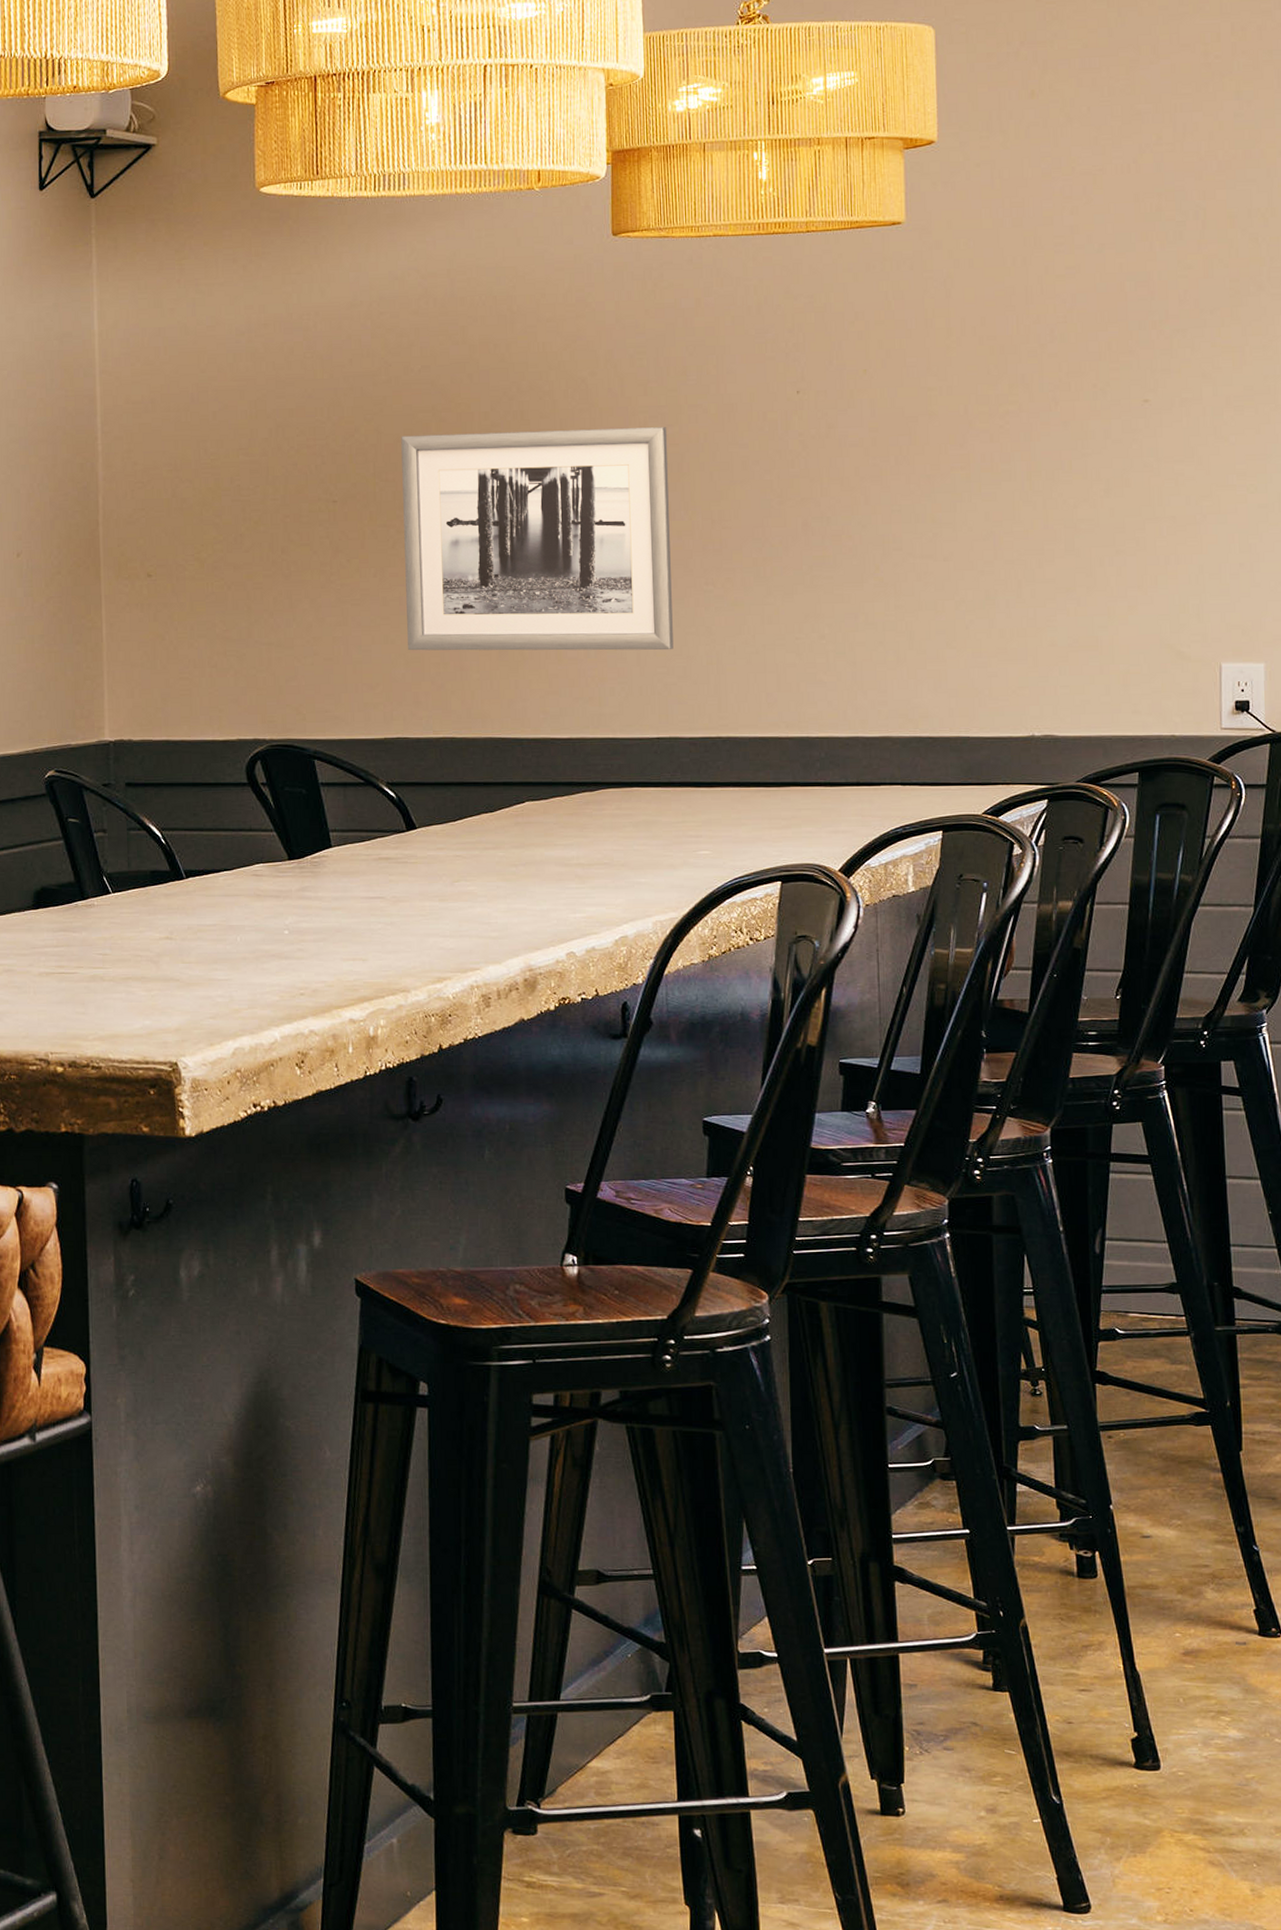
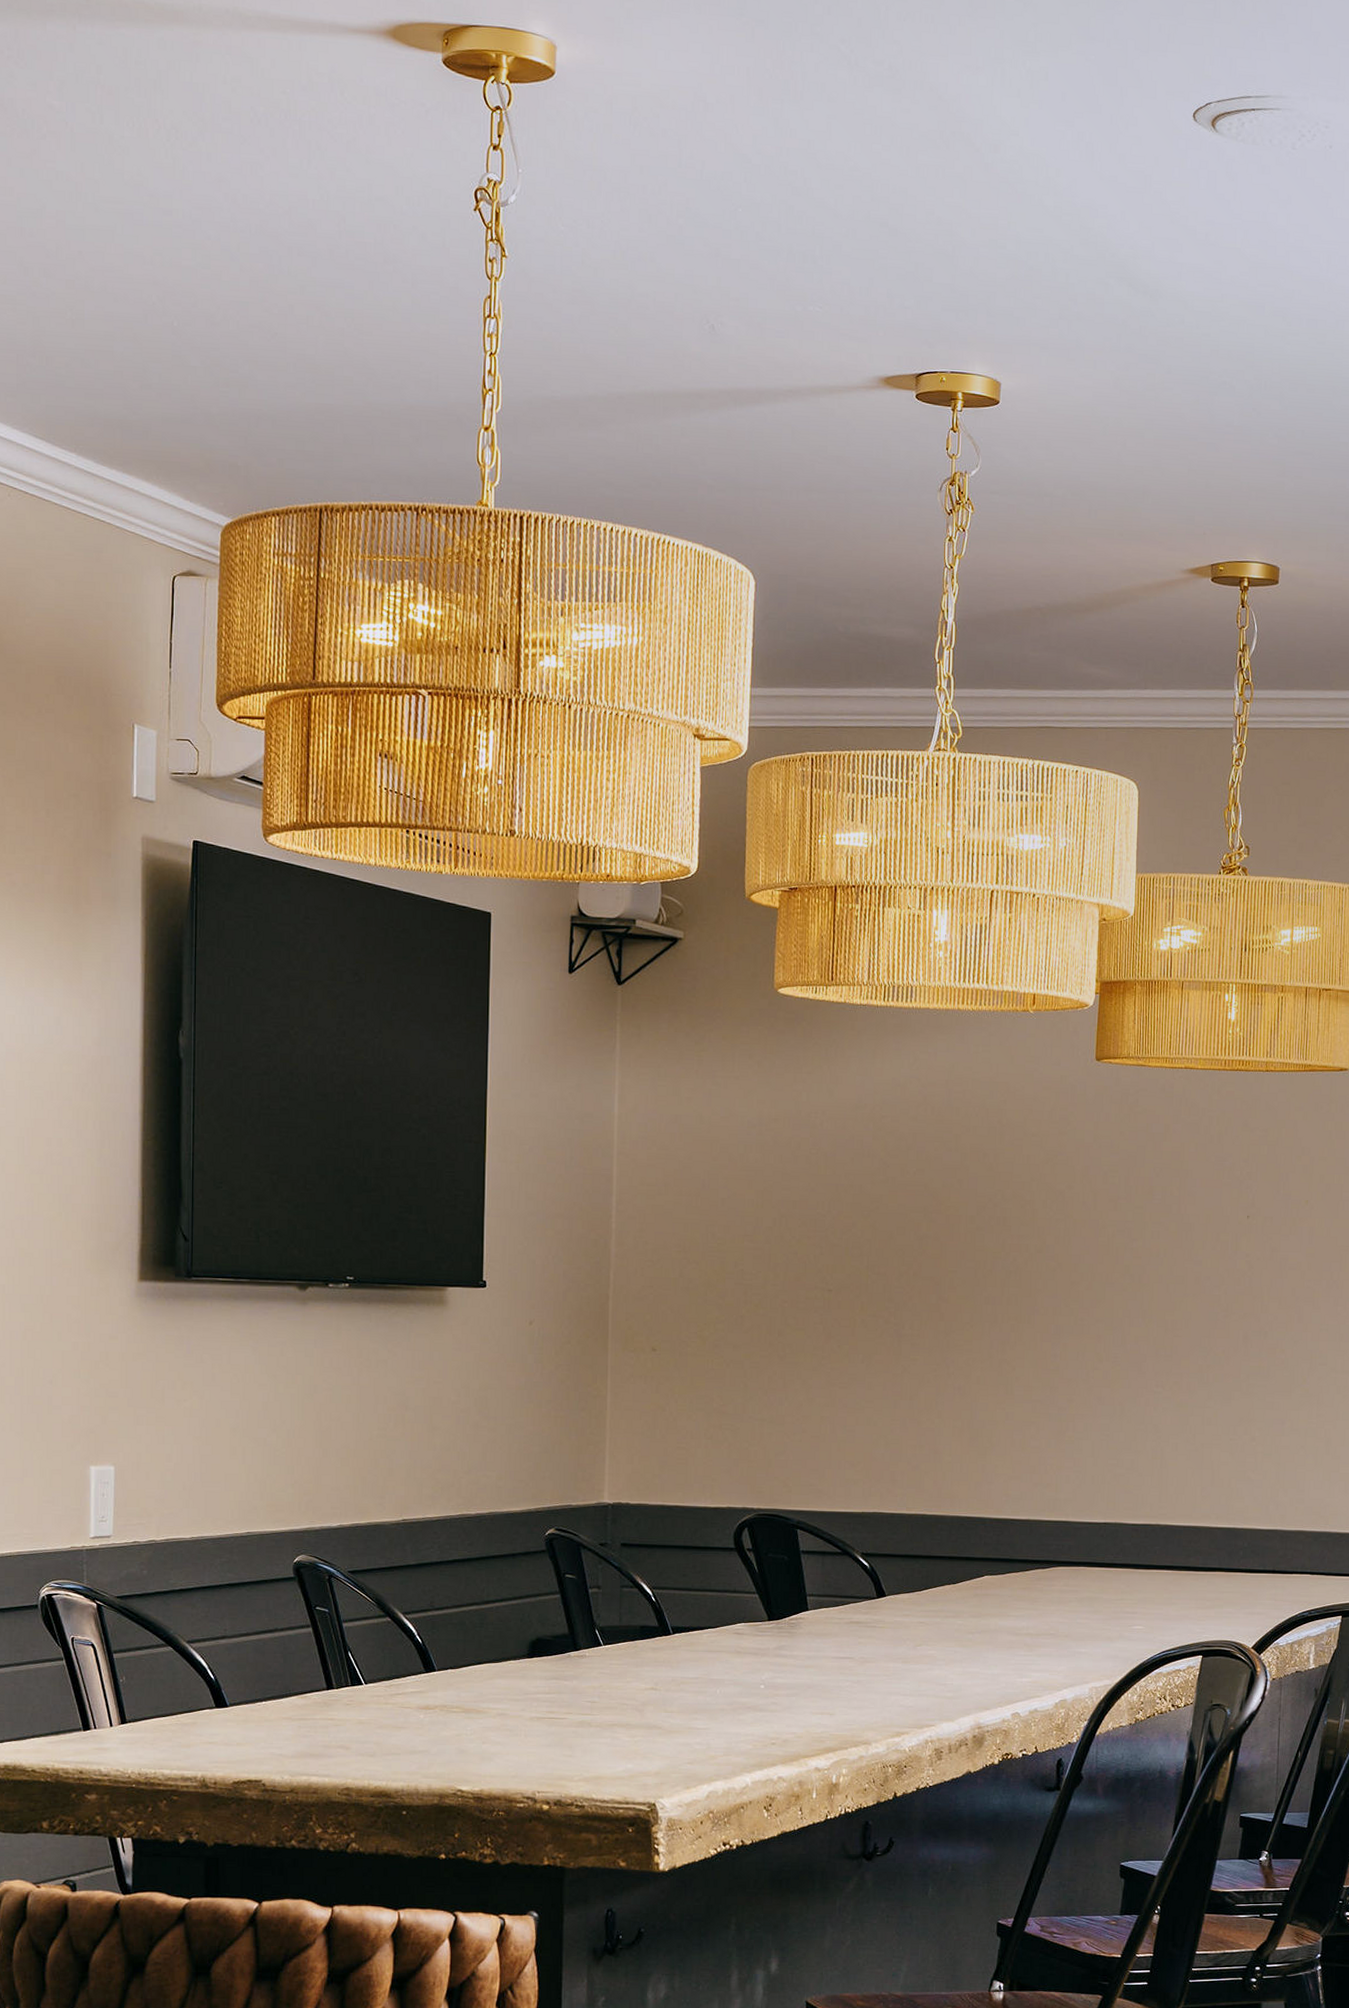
wall art: present [401,427,674,651] -> none [888,1233,1132,1444]

